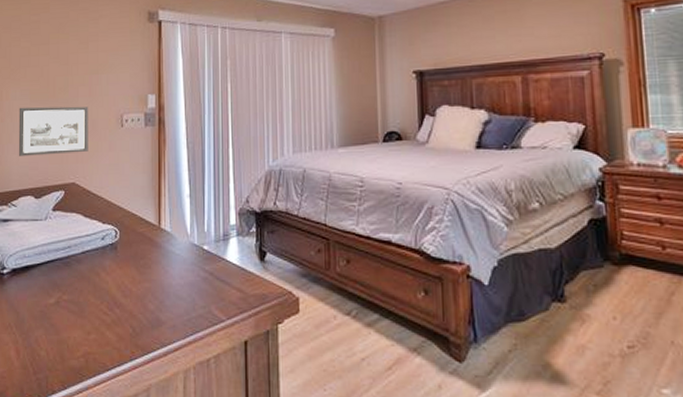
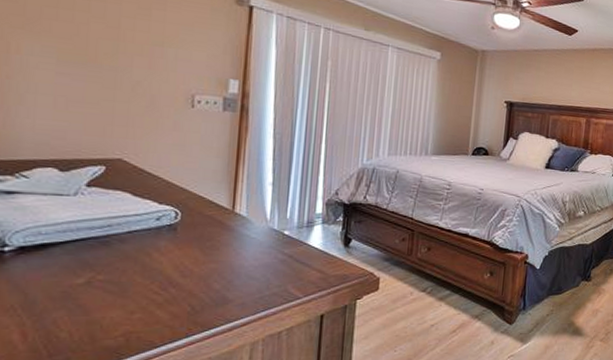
picture frame: present [18,106,89,156] -> none [35,65,147,128]

